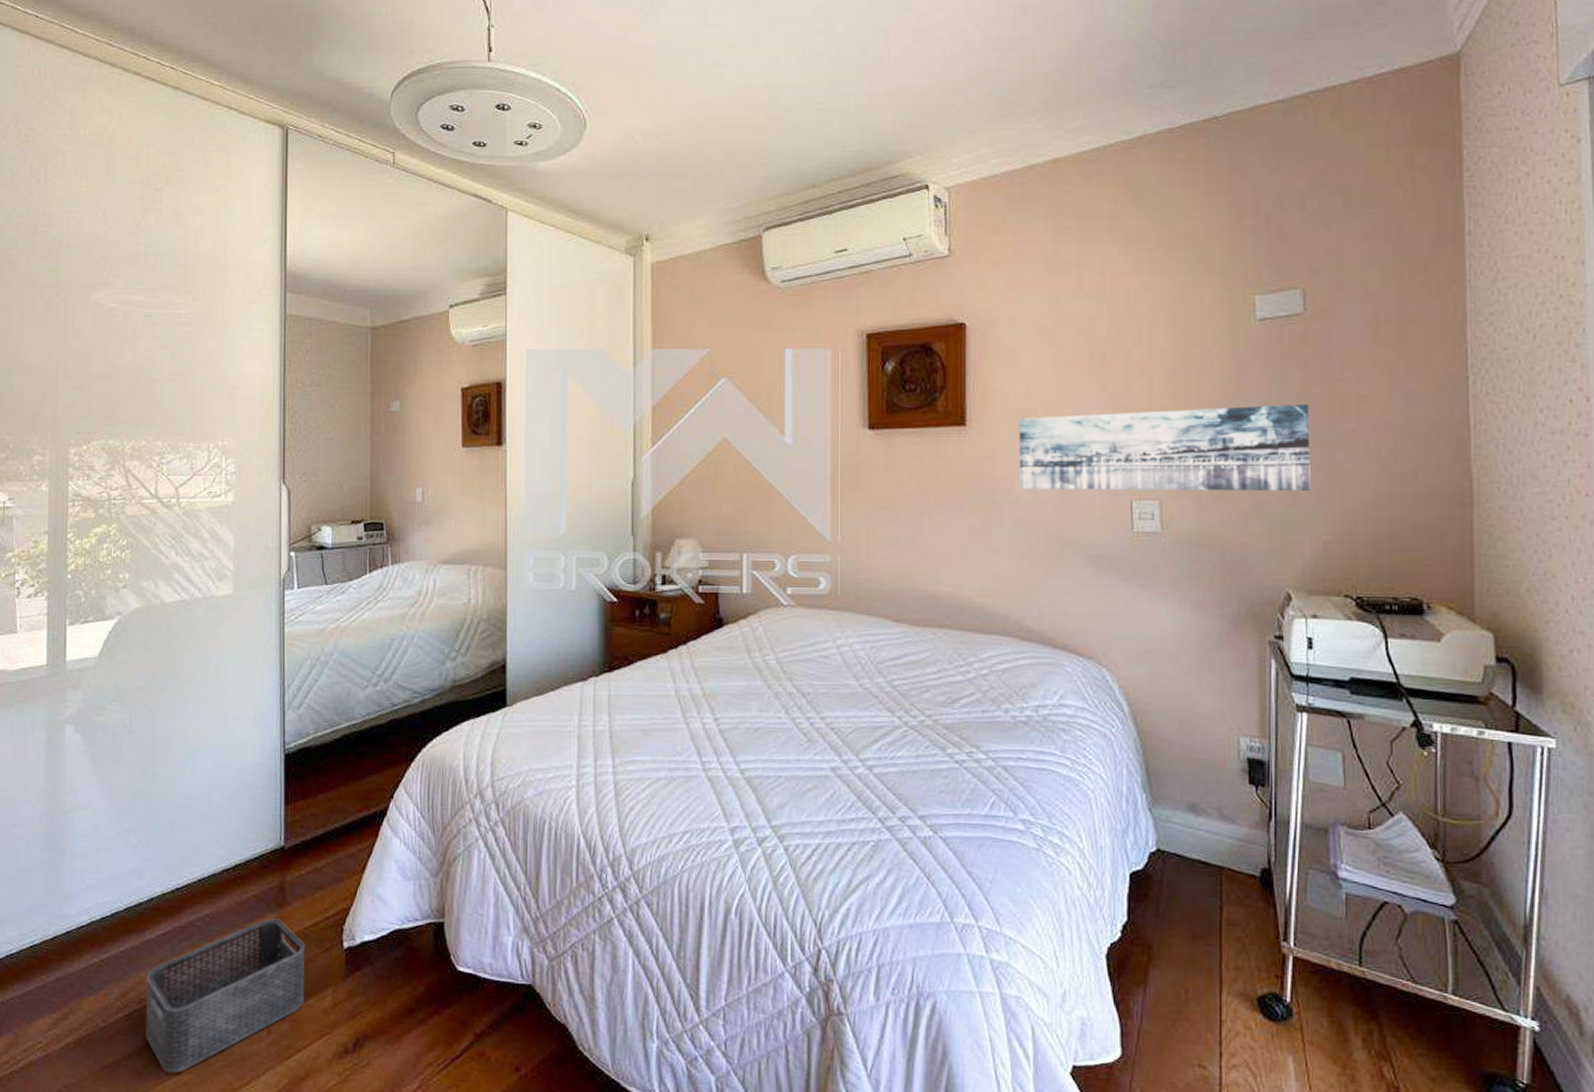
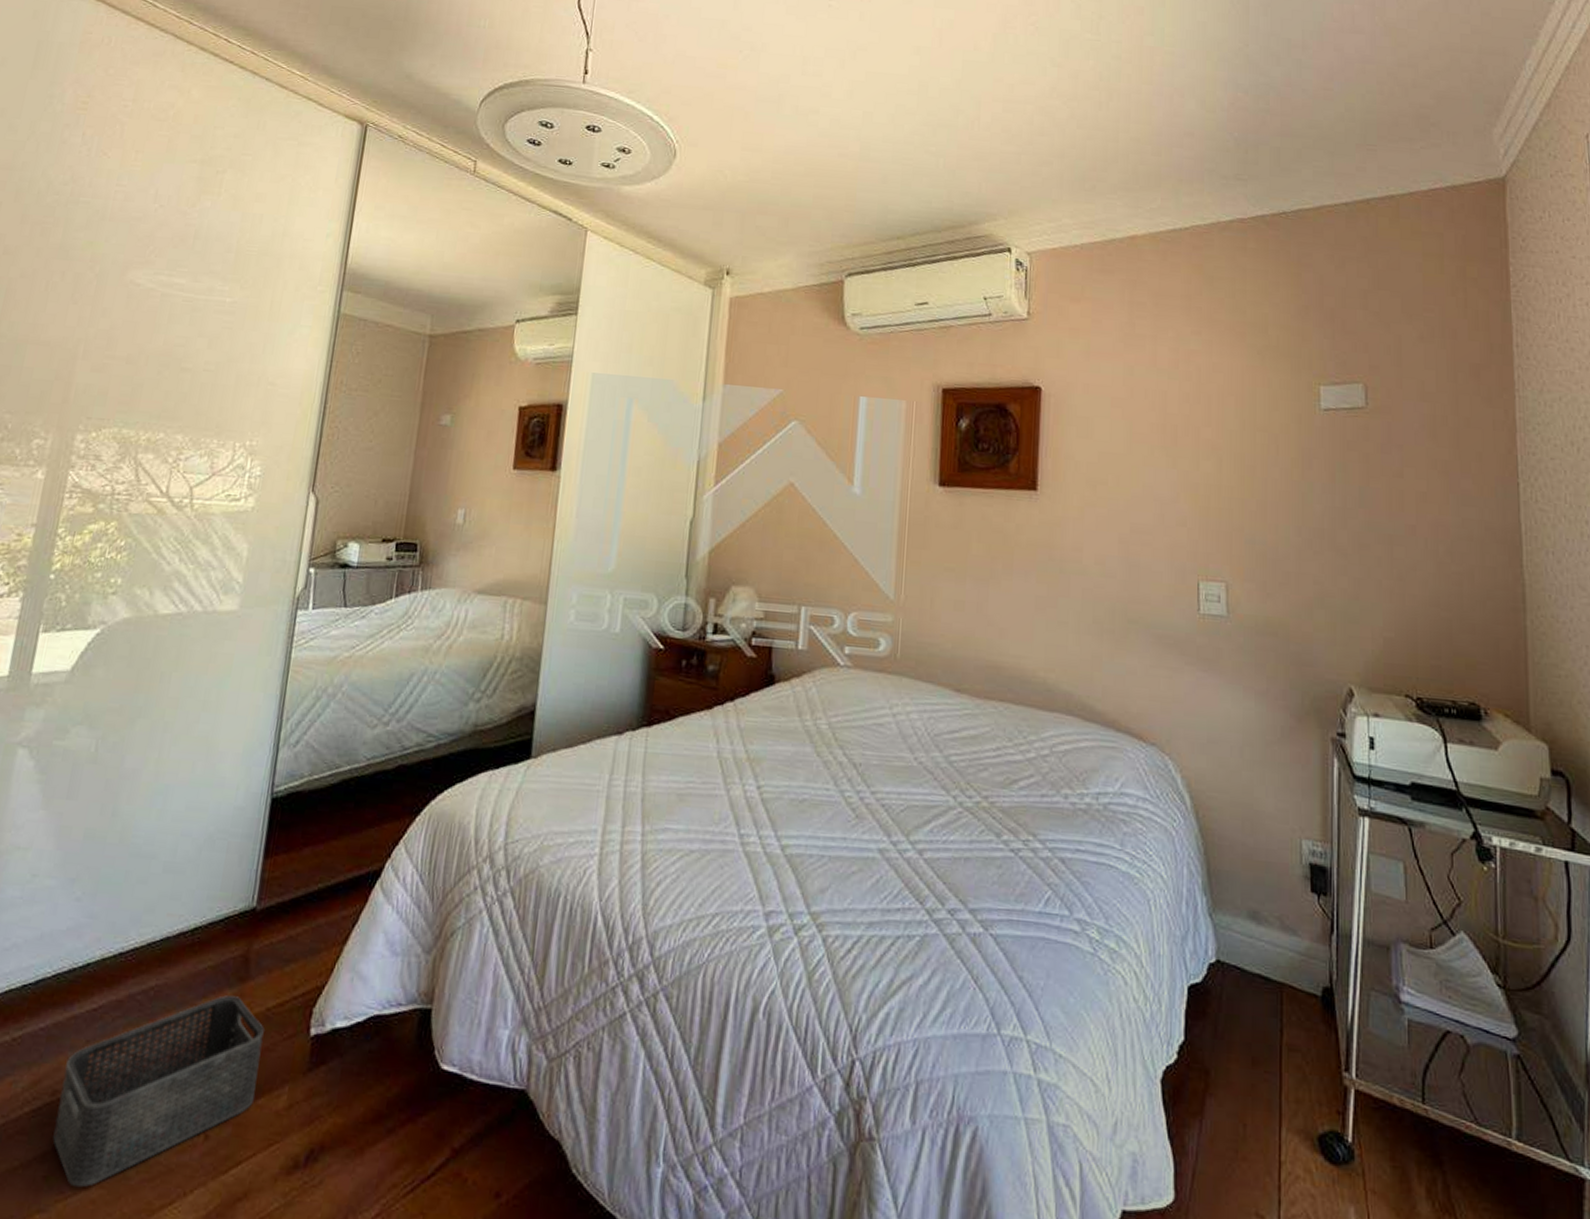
wall art: present [1019,404,1311,492] -> none [1088,487,1372,585]

